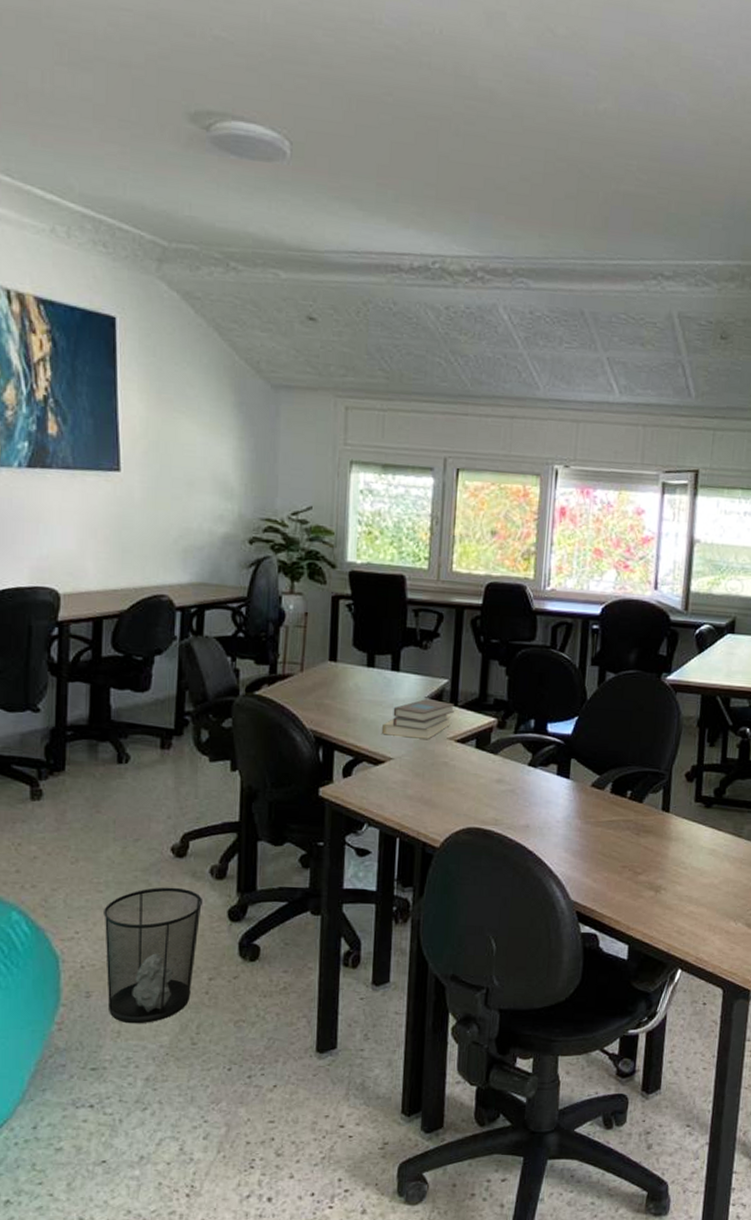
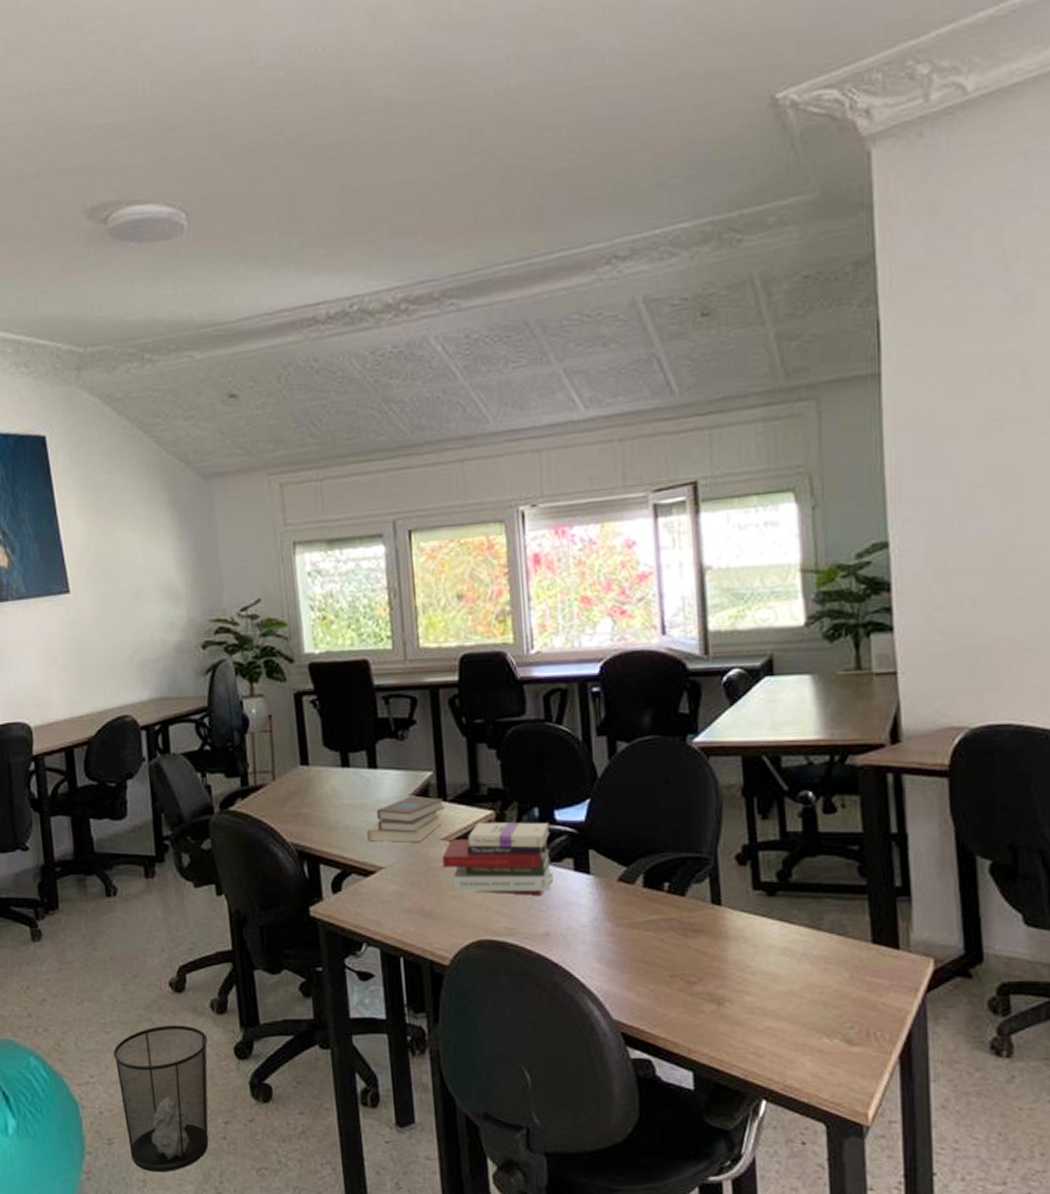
books: none [445,727,542,793] -> present [441,821,553,895]

